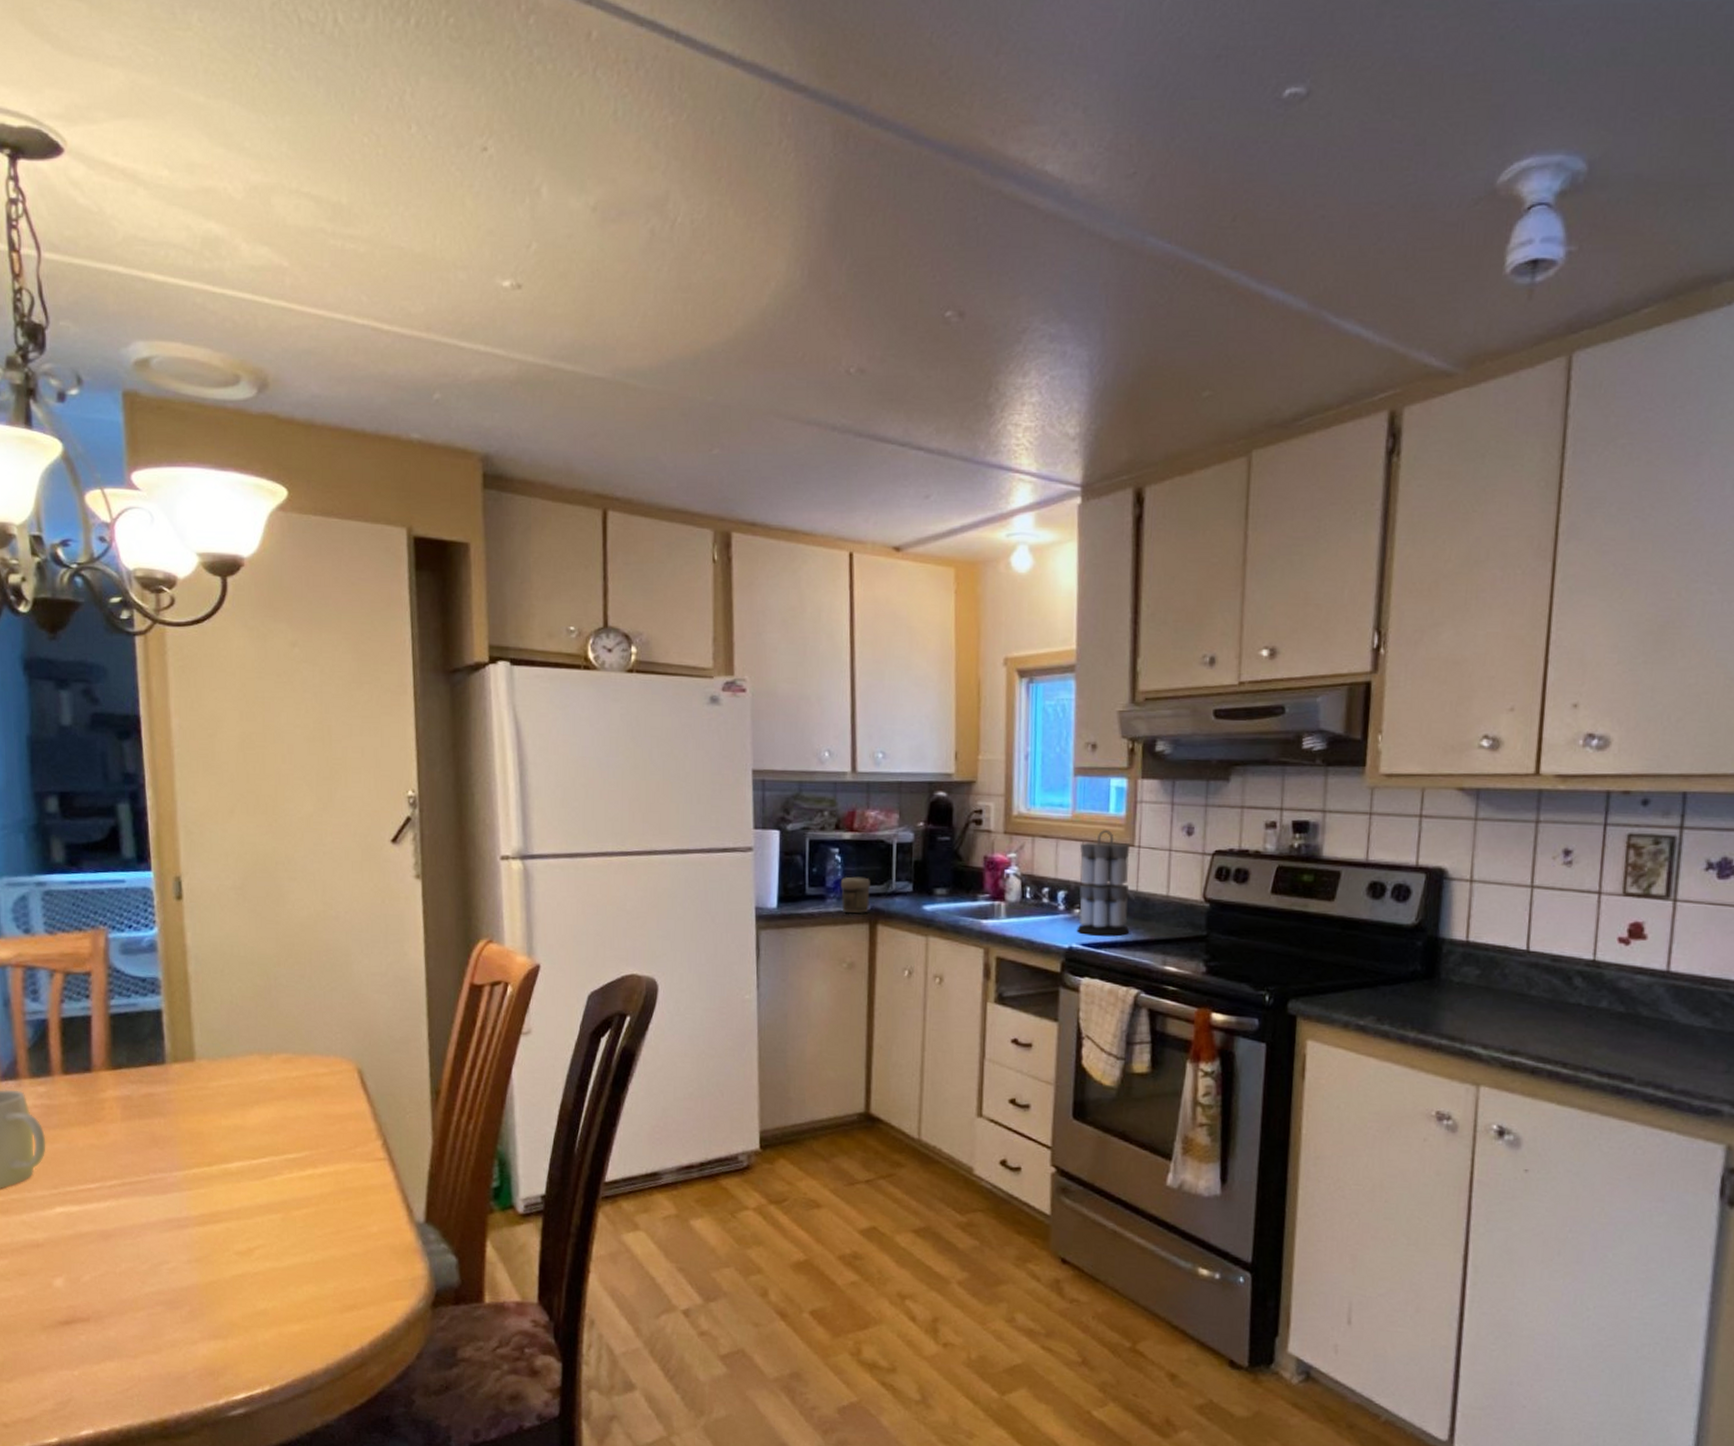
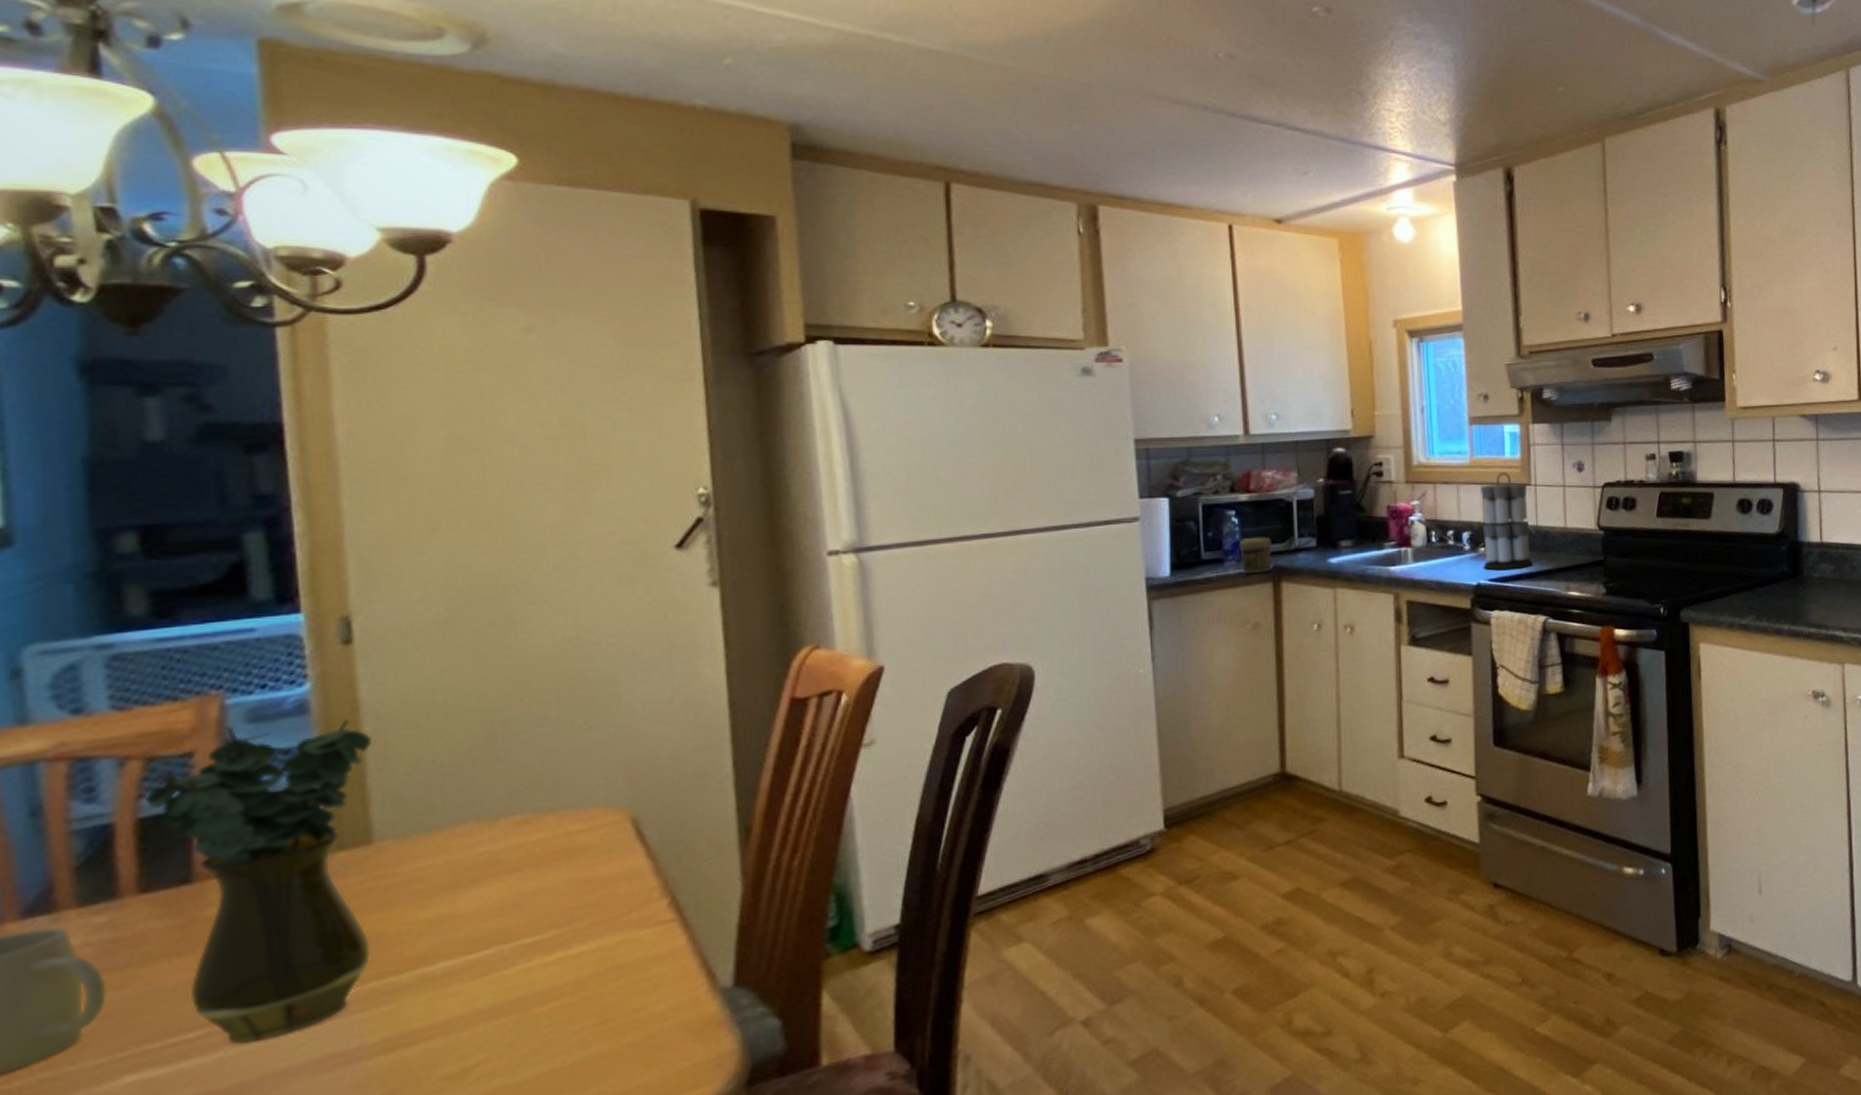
vase: none [65,955,194,1199] -> present [146,719,371,1044]

